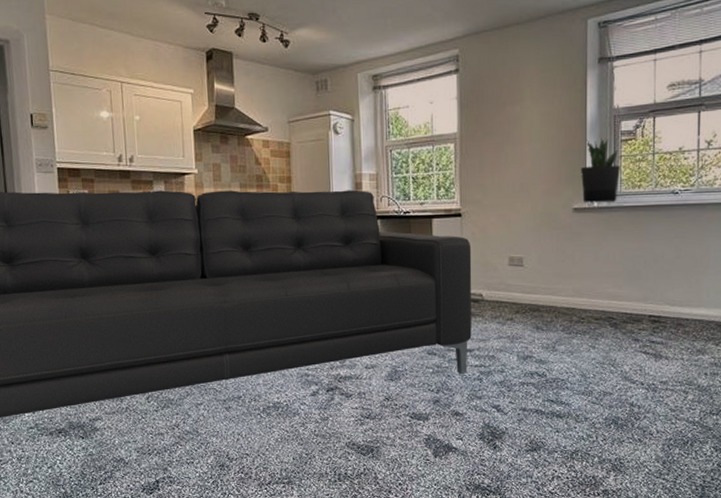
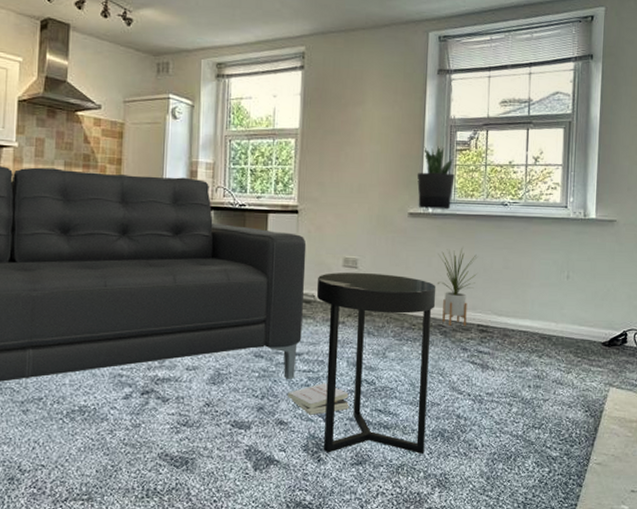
books: none [462,376,522,406] -> present [288,383,350,415]
side table: none [483,270,605,440] -> present [316,272,436,454]
house plant: none [605,239,647,318] -> present [438,247,477,326]

